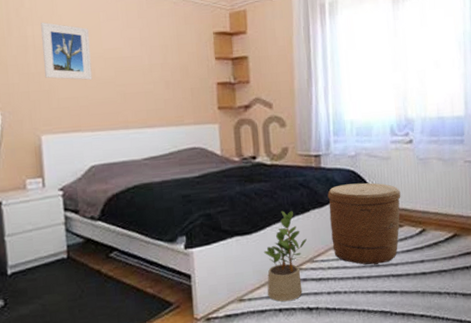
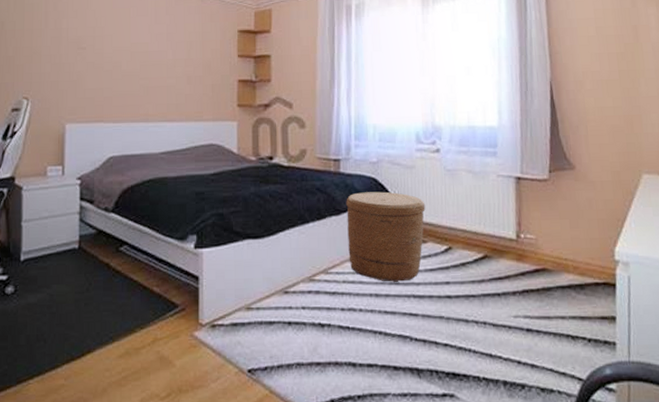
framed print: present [41,22,93,80] -> none [75,15,118,72]
potted plant: present [263,211,307,302] -> none [275,215,321,315]

